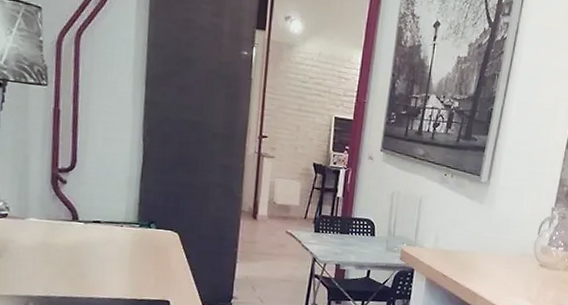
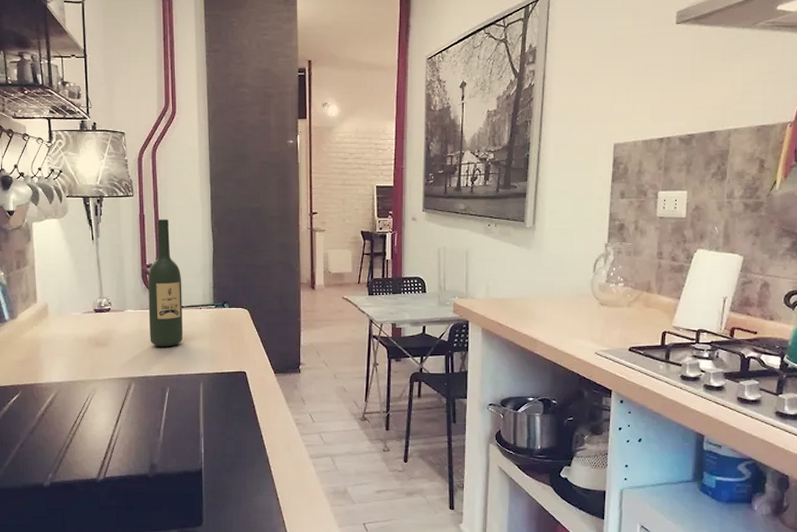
wine bottle: none [56,117,102,266] -> present [148,219,183,347]

